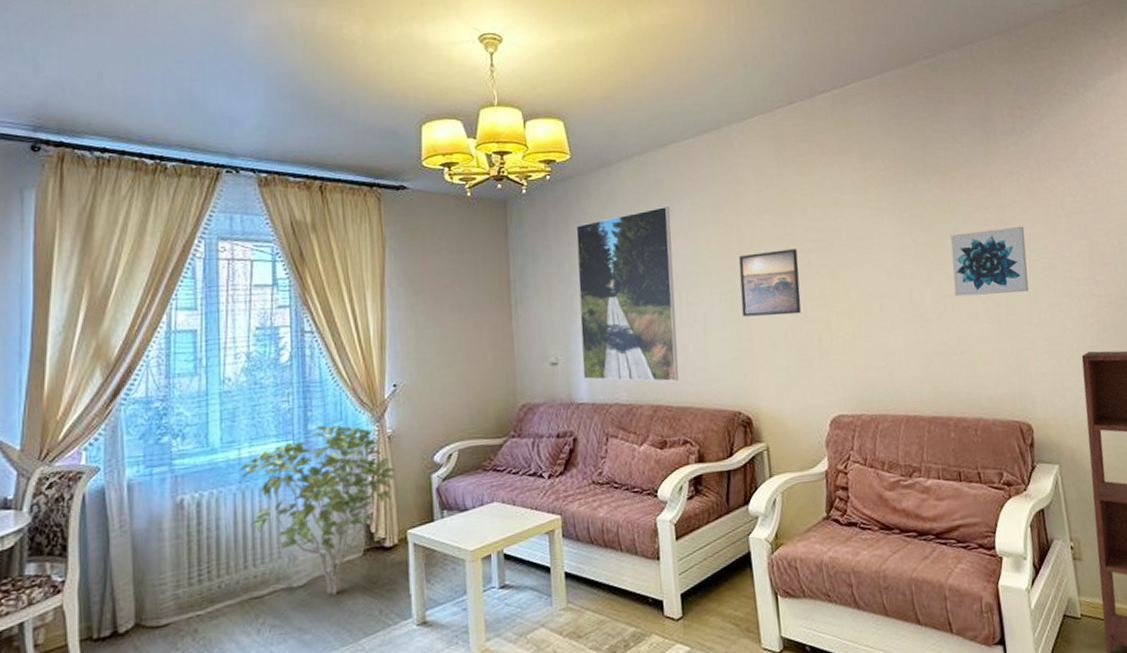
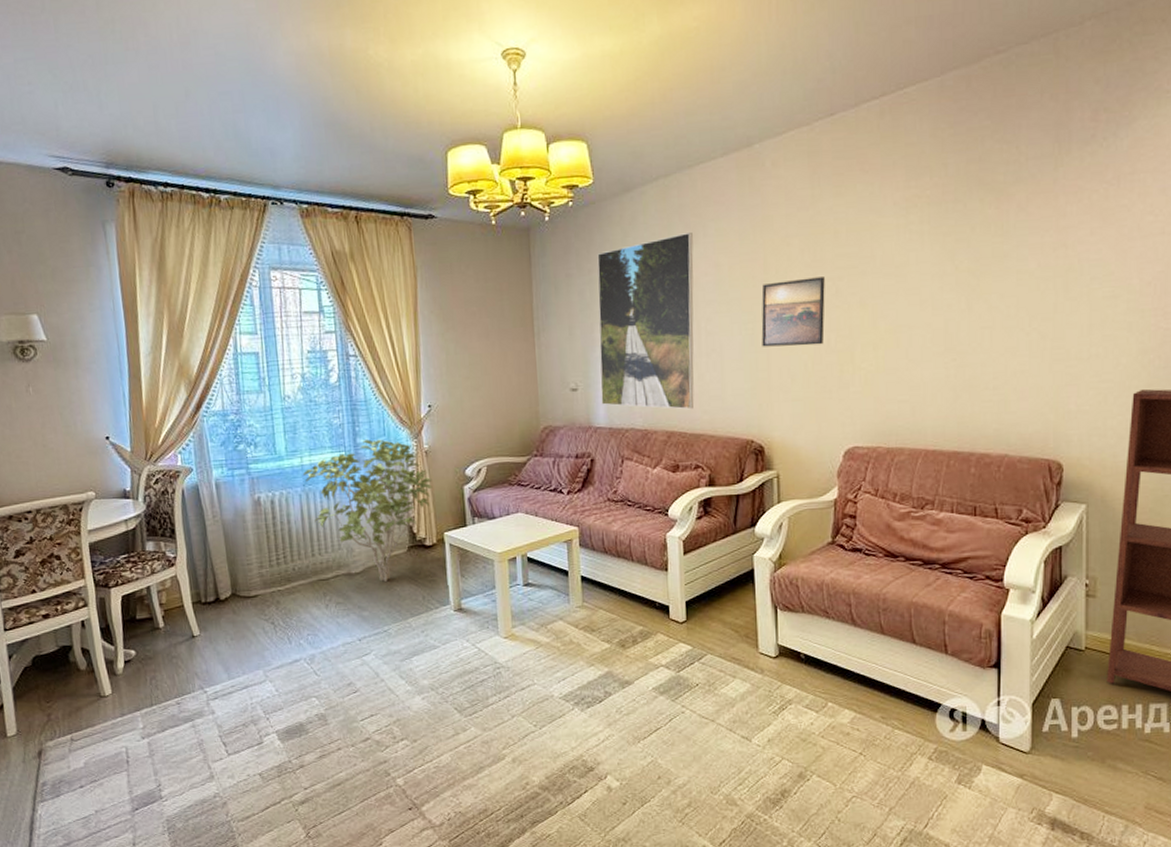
wall art: present [950,226,1029,297] -> none [995,250,1088,329]

